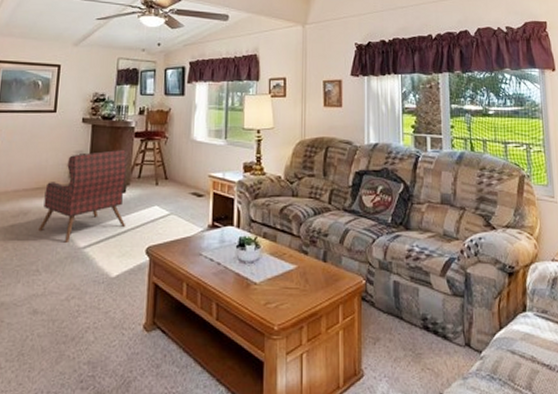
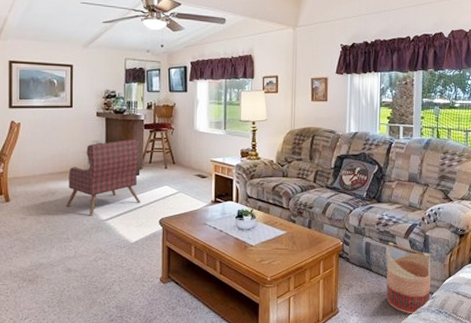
basket: none [420,281,479,381] -> present [386,242,431,314]

